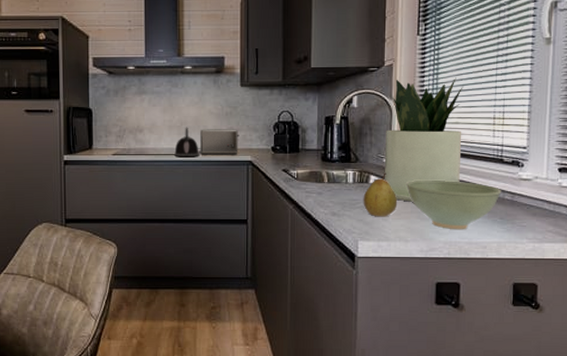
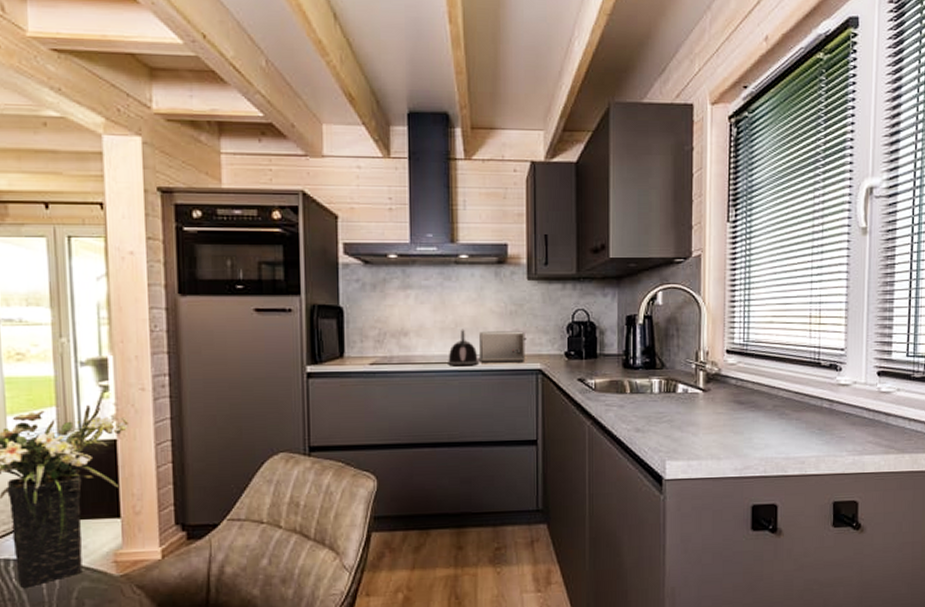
fruit: present [363,172,398,217] -> none [670,380,709,432]
planter: present [384,77,464,202] -> none [693,270,778,414]
bowl: present [405,181,502,230] -> none [717,388,820,444]

